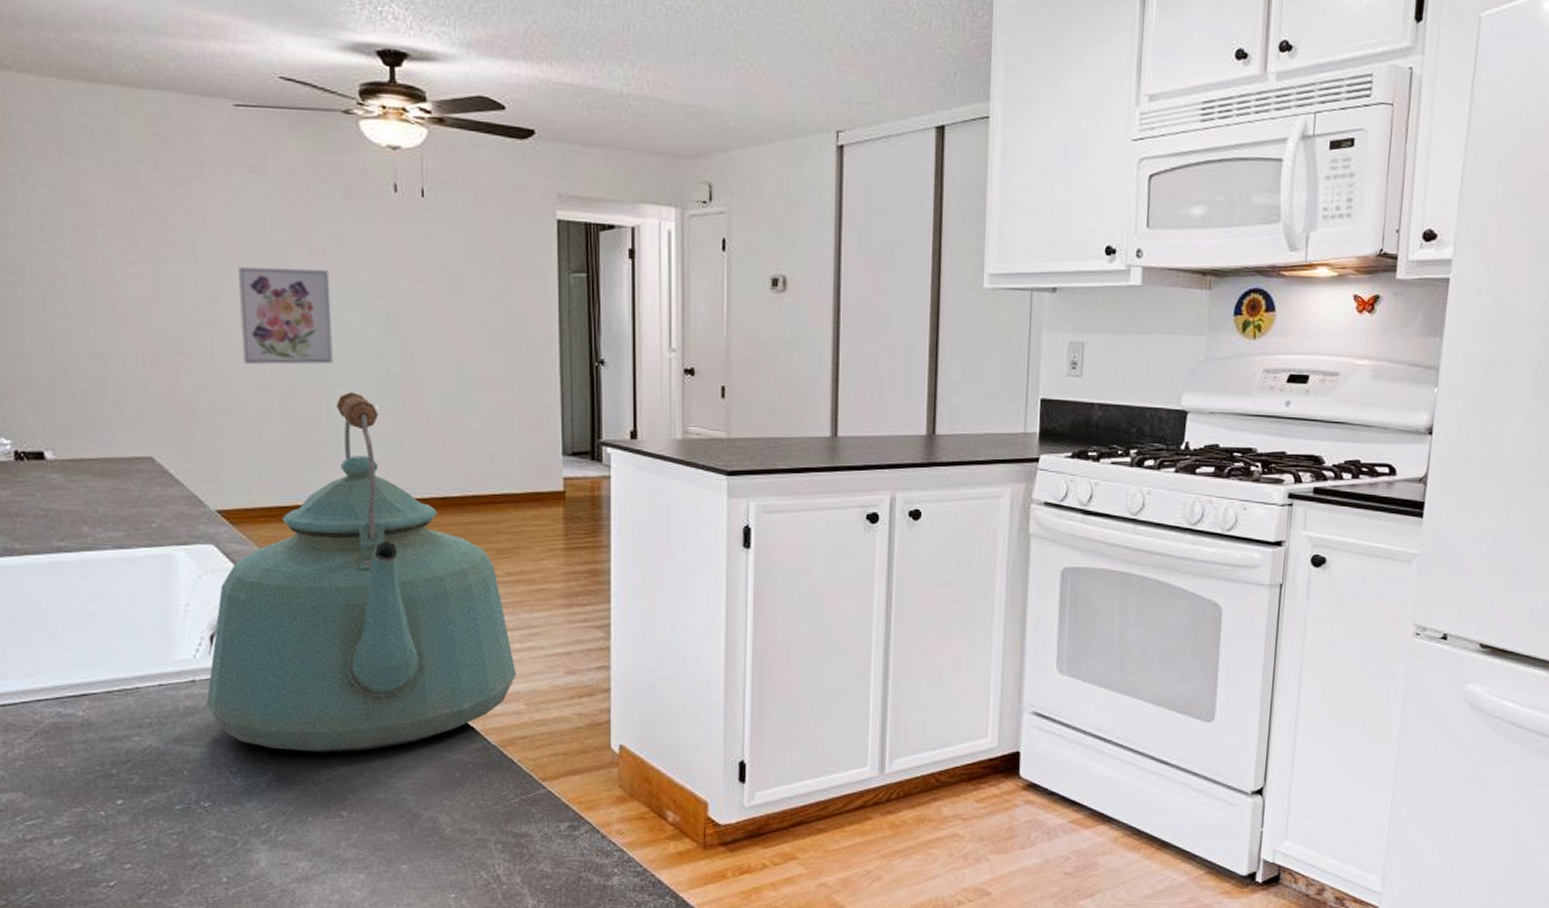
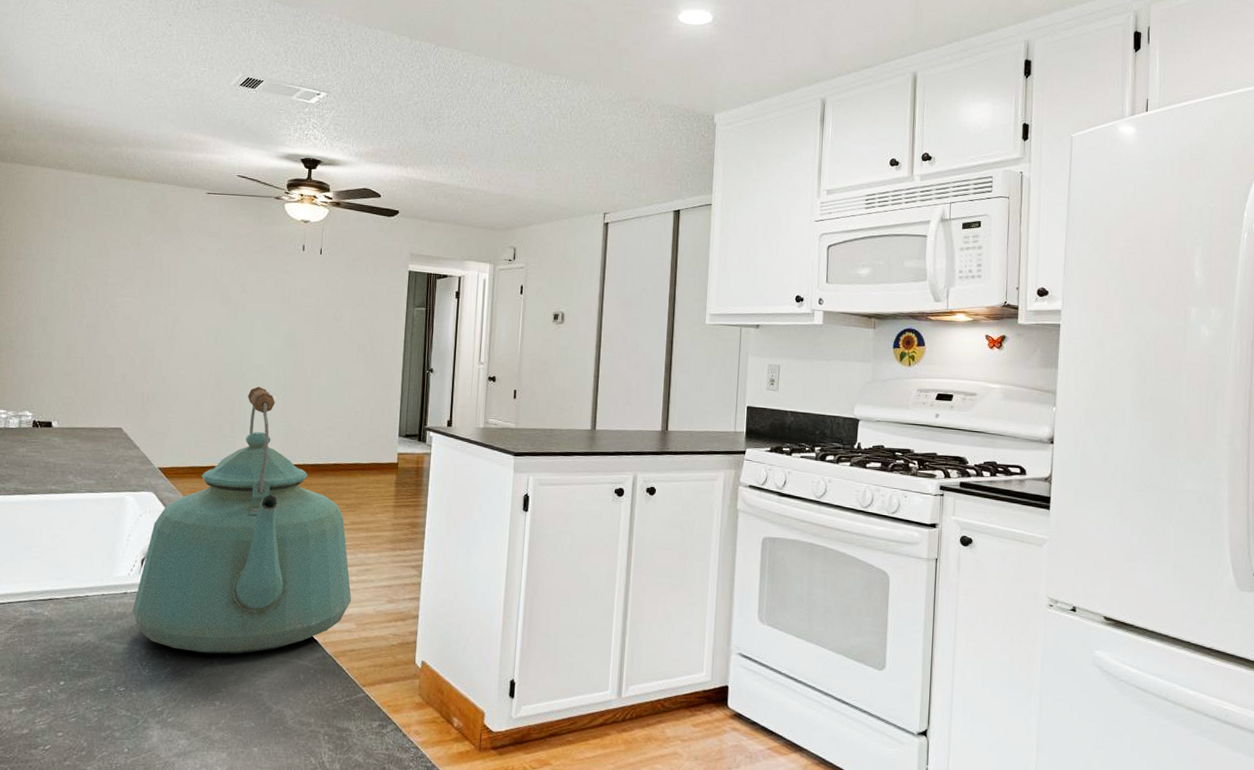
wall art: present [238,267,333,365] -> none [190,299,254,367]

